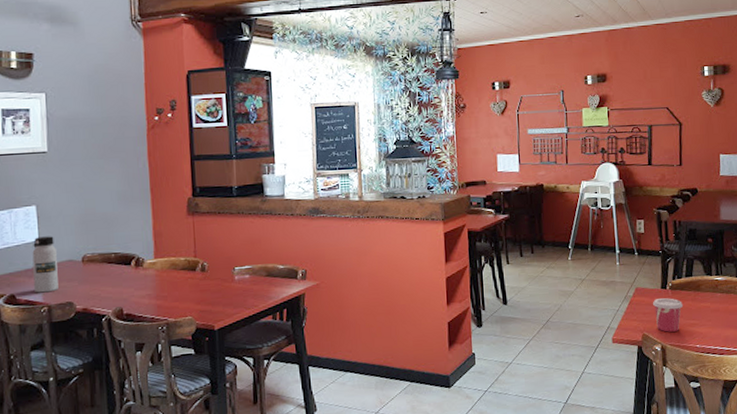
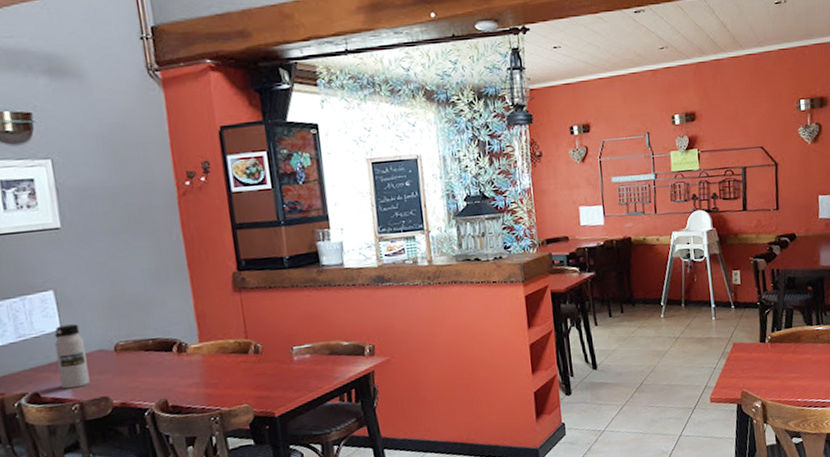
cup: present [653,298,684,332] -> none [752,351,784,388]

